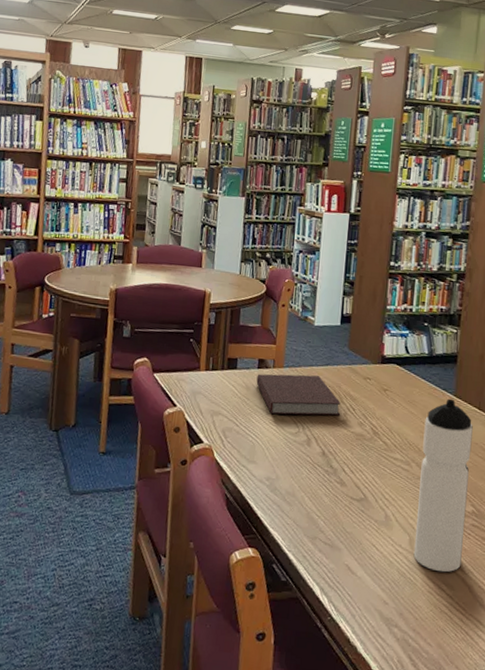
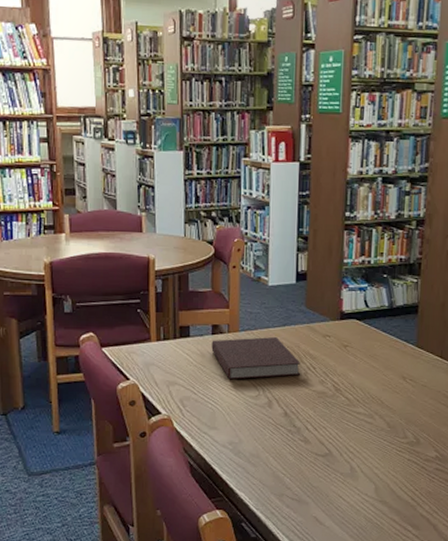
water bottle: present [413,398,473,573] -> none [379,349,435,515]

